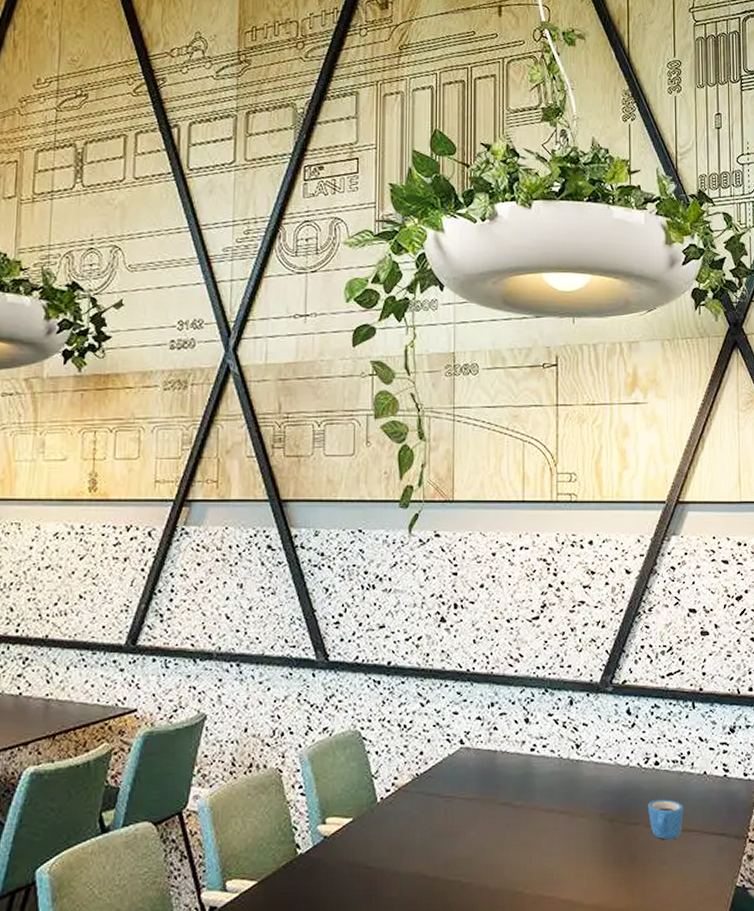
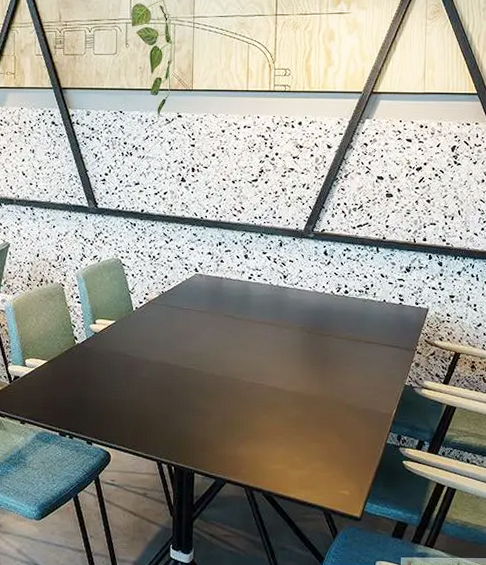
mug: present [648,799,684,840] -> none [338,319,366,349]

